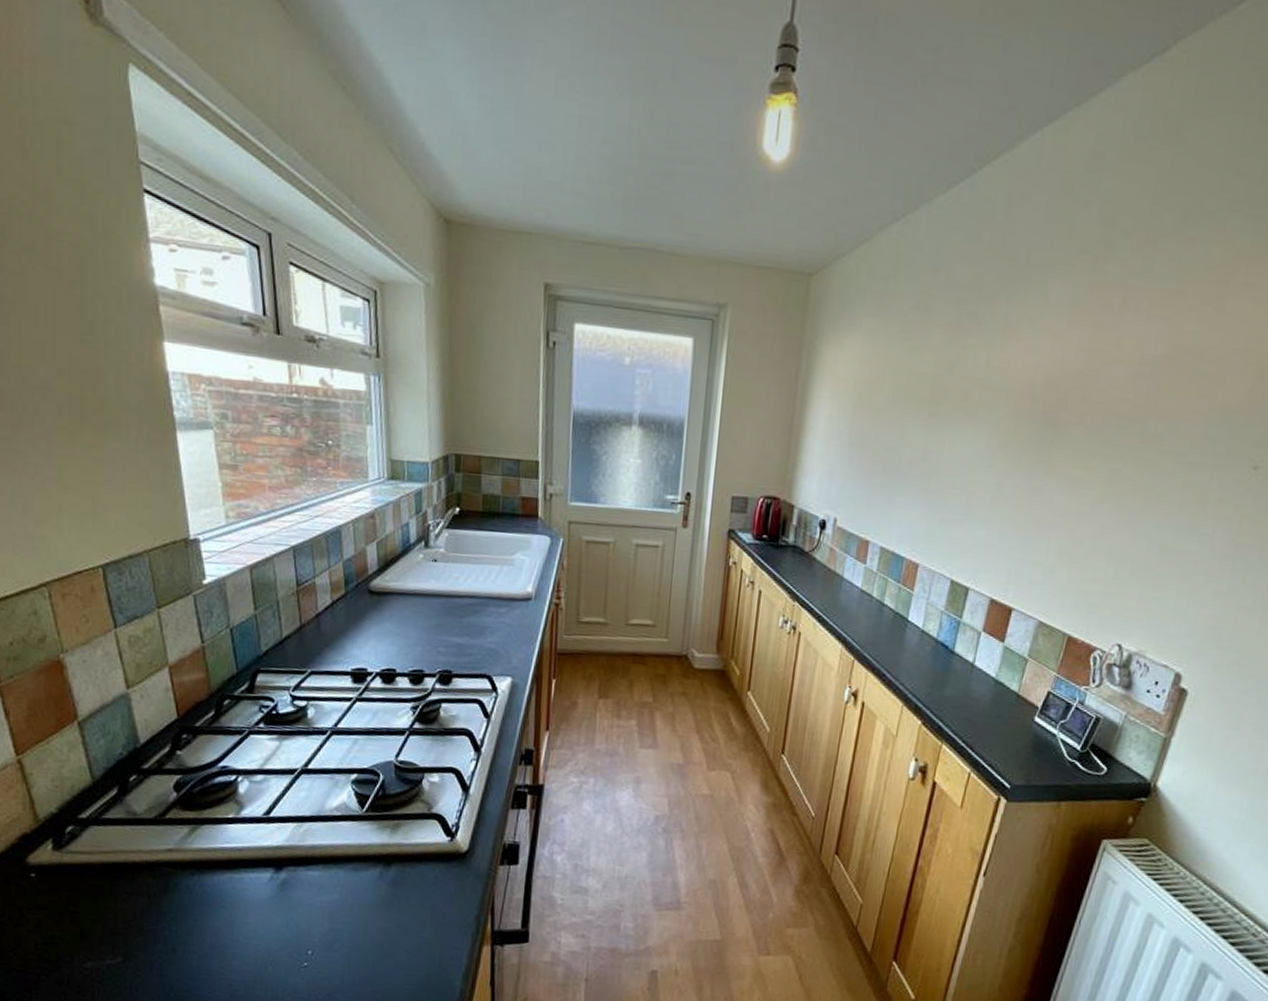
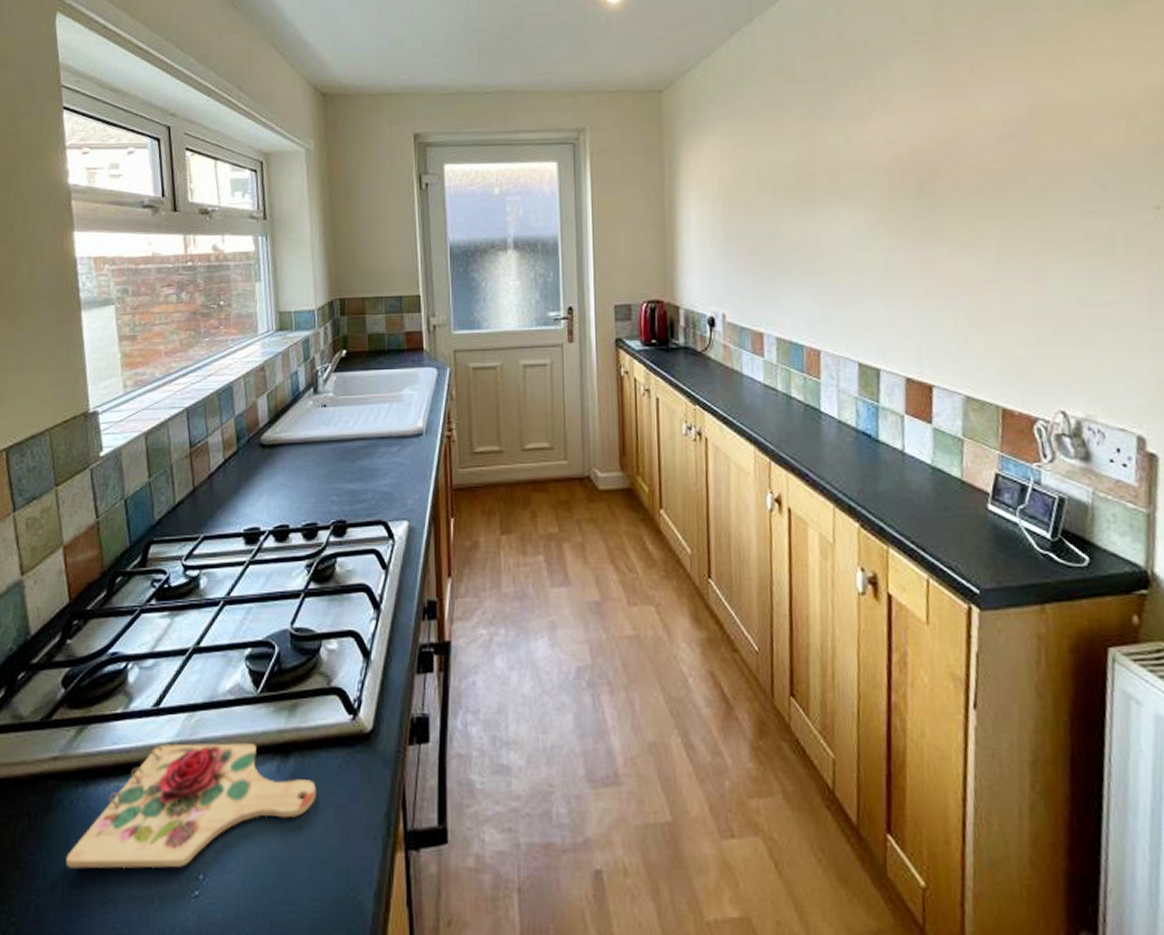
cutting board: none [185,846,415,944] -> present [66,743,316,869]

